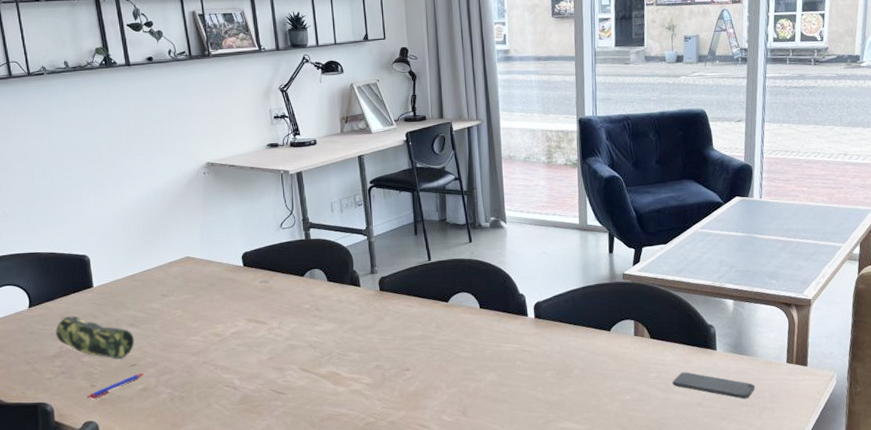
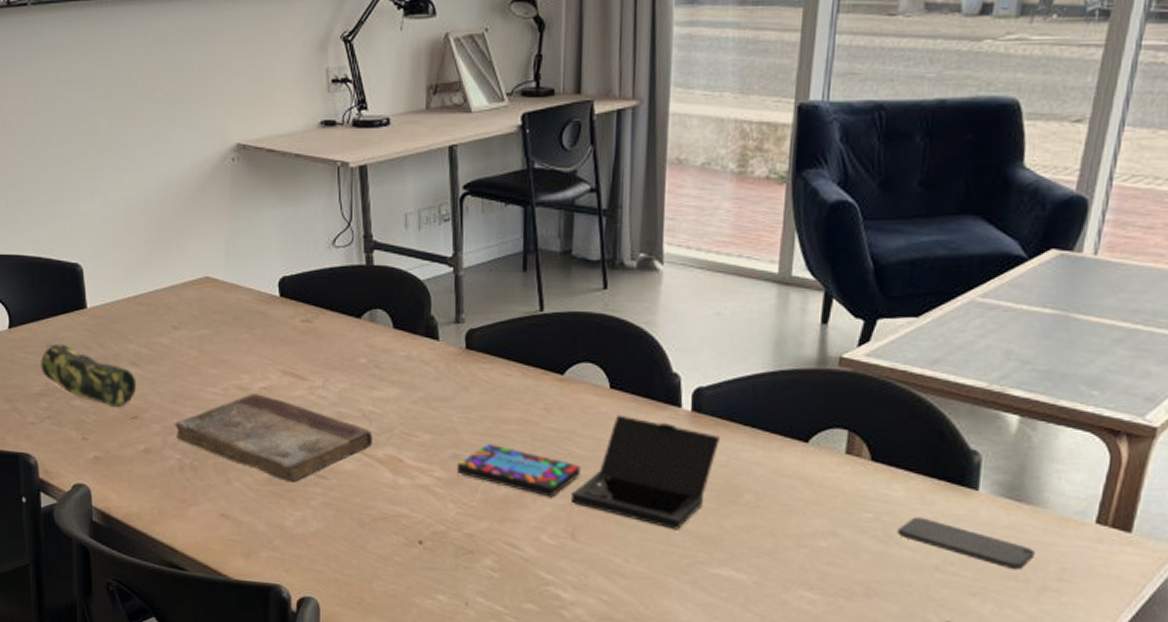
pen: present [86,372,145,399] -> none [77,428,148,456]
book: none [166,337,317,399] -> present [175,393,372,482]
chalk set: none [379,325,555,400] -> present [456,414,720,530]

